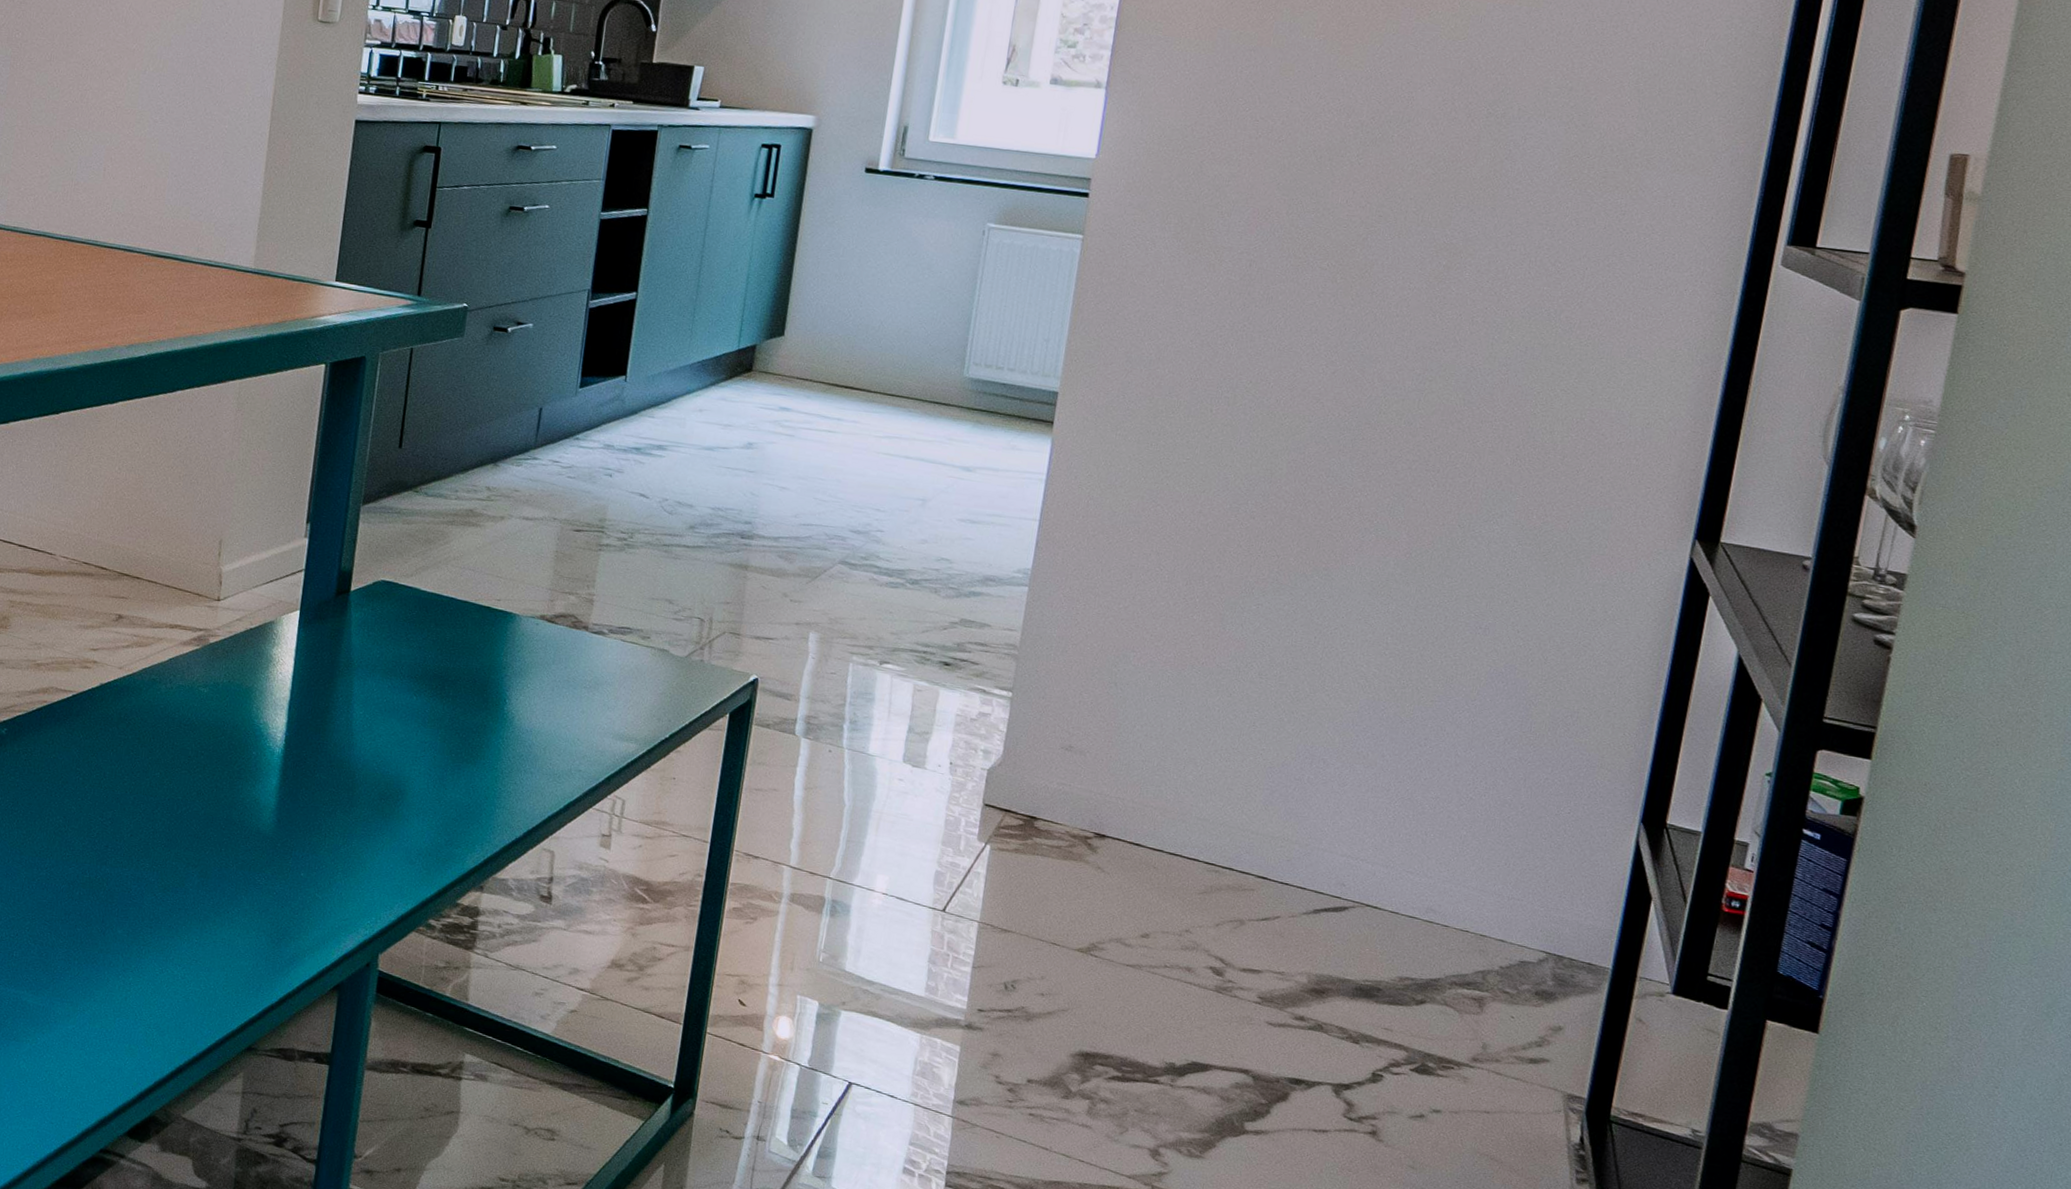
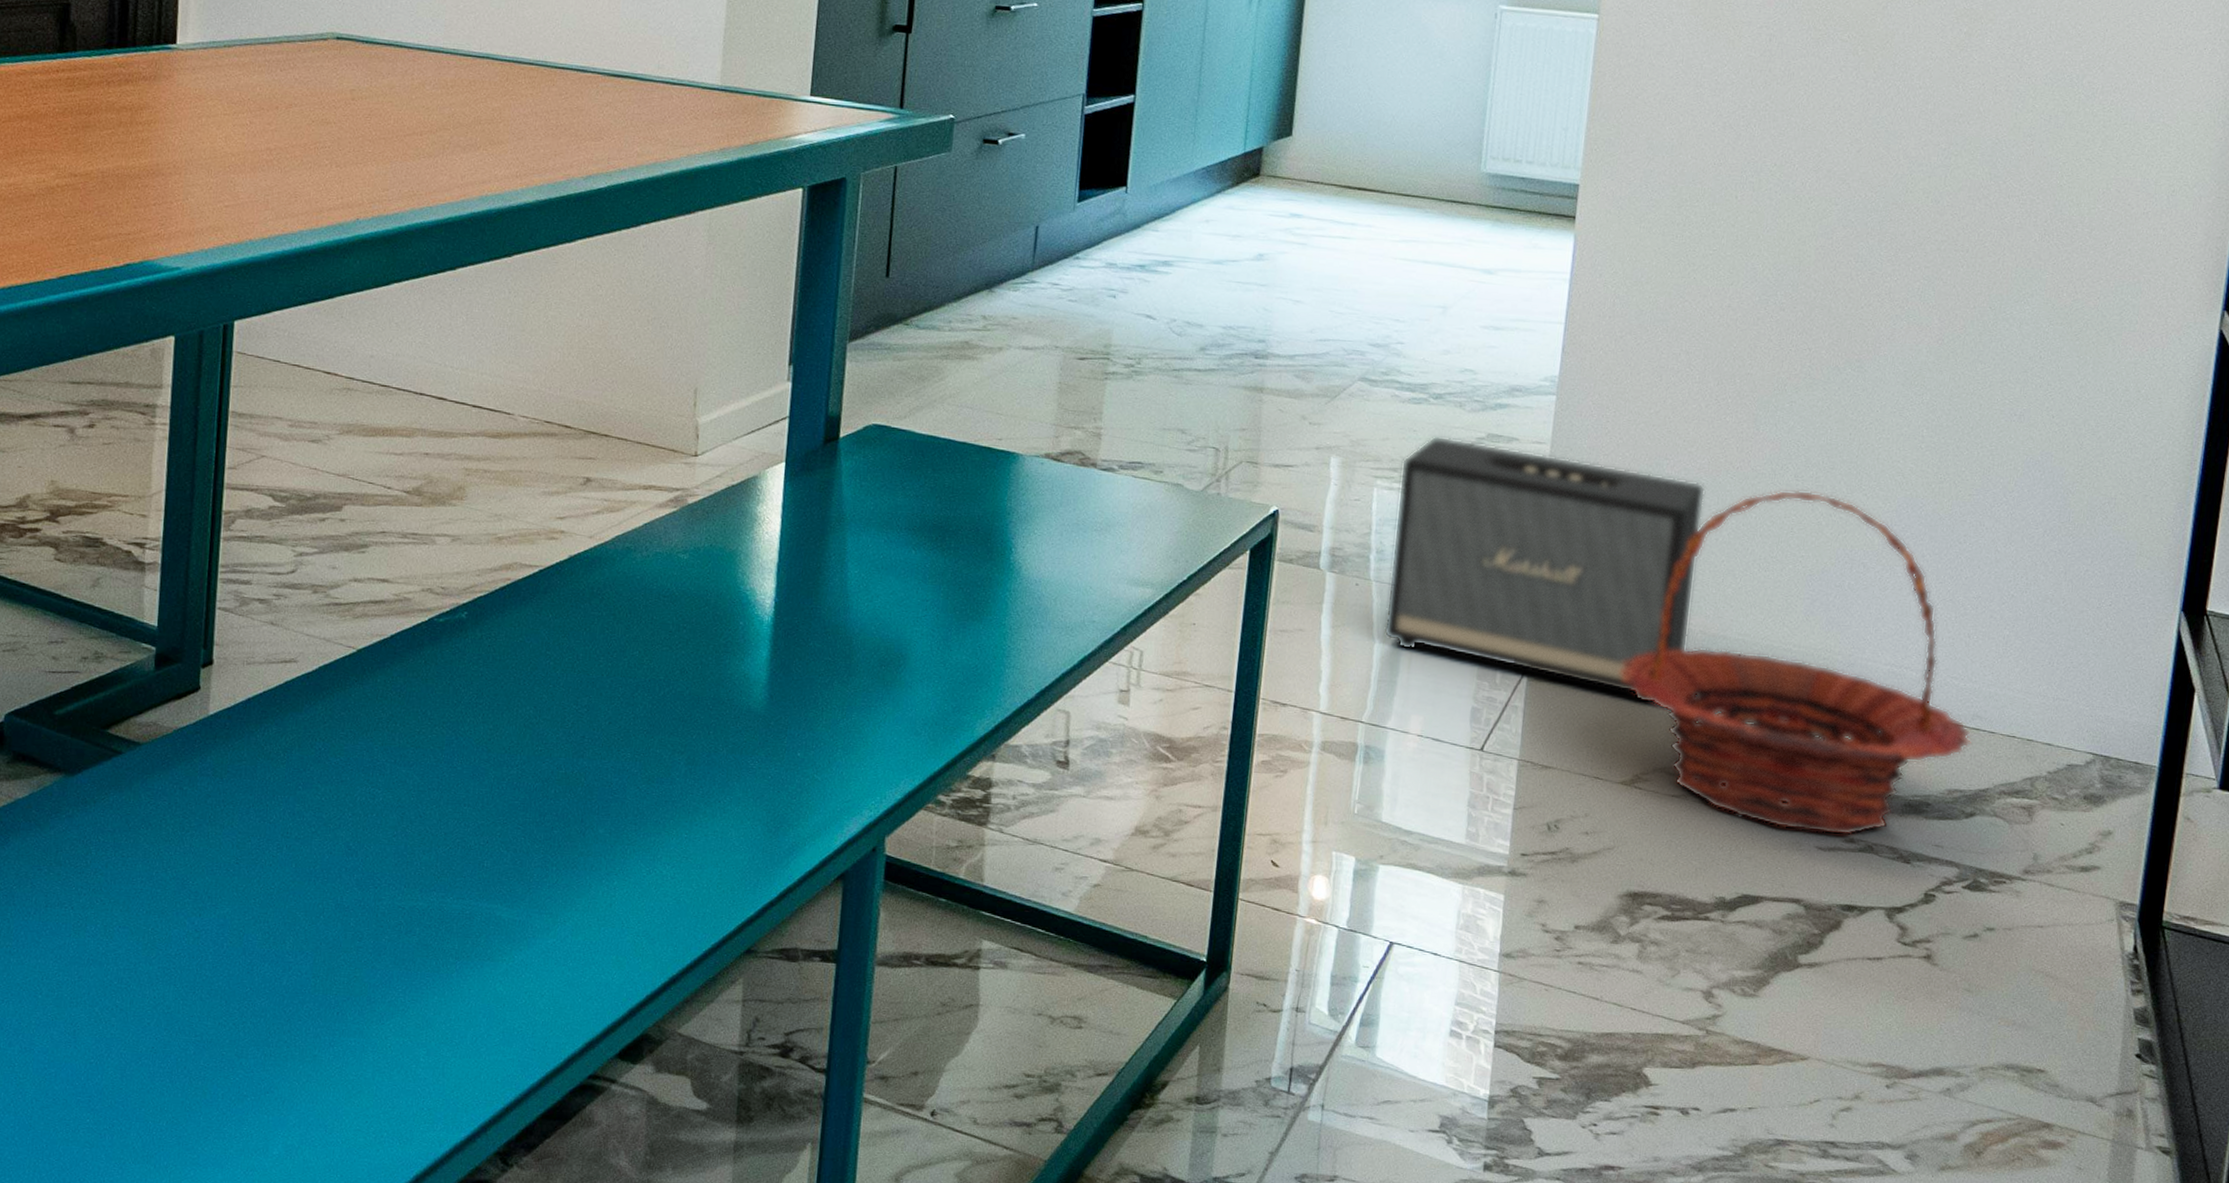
speaker: none [854,618,1171,878] -> present [1384,436,1706,703]
basket: none [1079,686,1425,1014] -> present [1619,489,1972,836]

